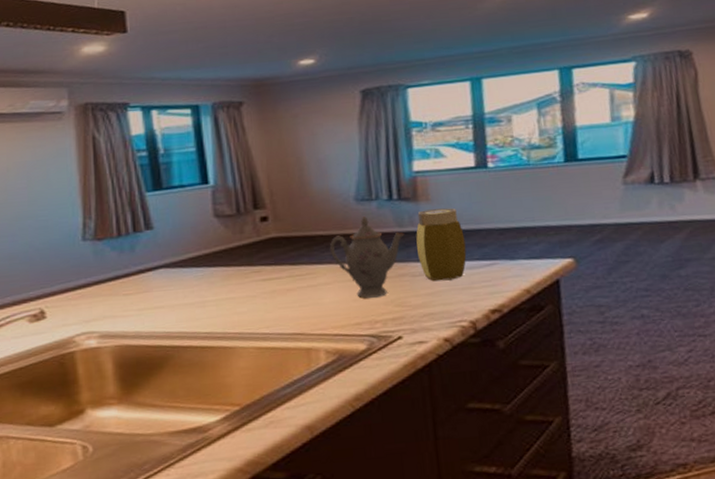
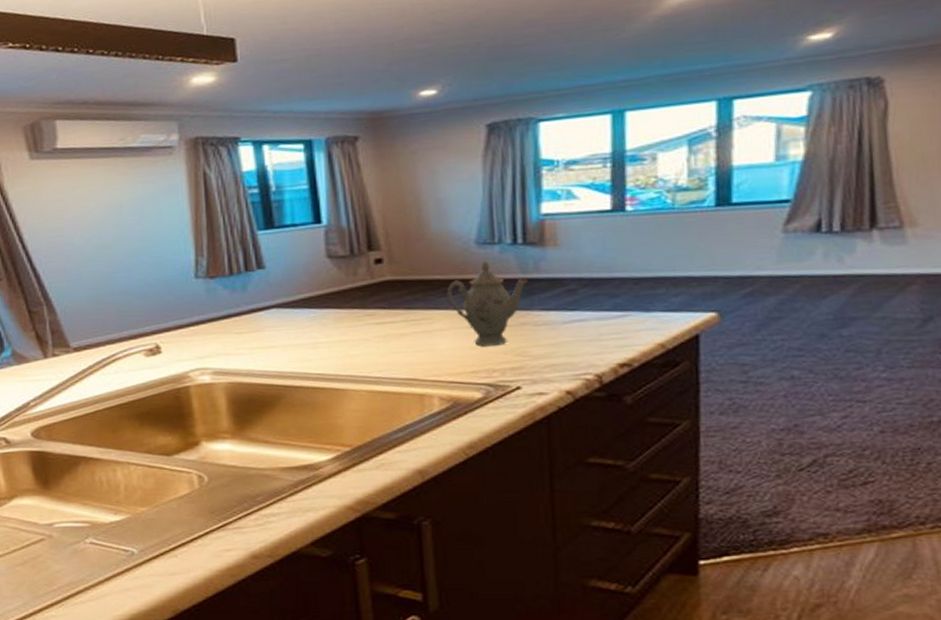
jar: present [416,208,467,281] -> none [541,254,596,332]

